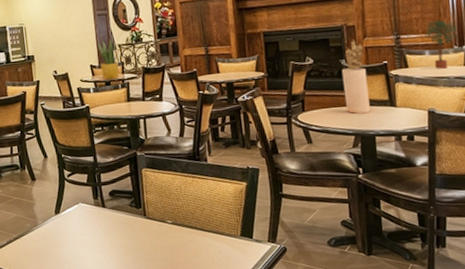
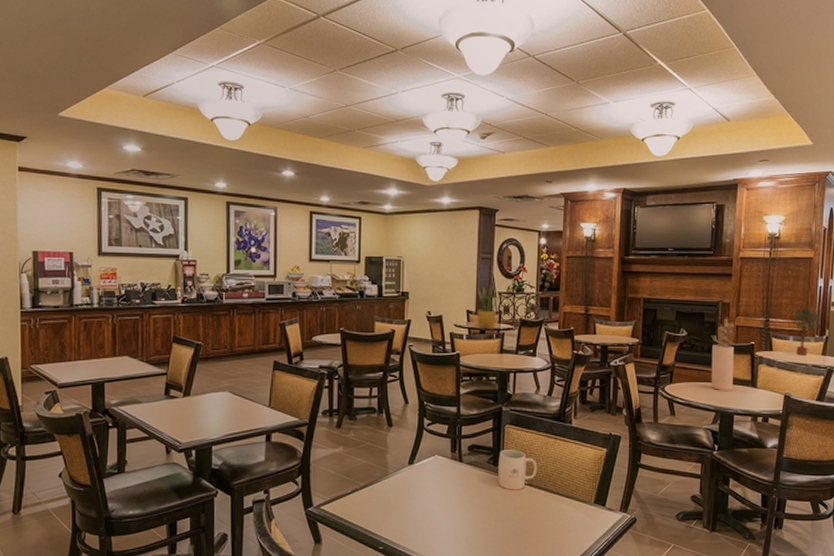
mug: none [139,191,180,230] -> present [497,450,538,490]

